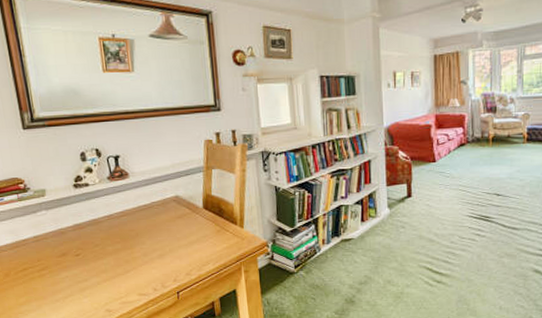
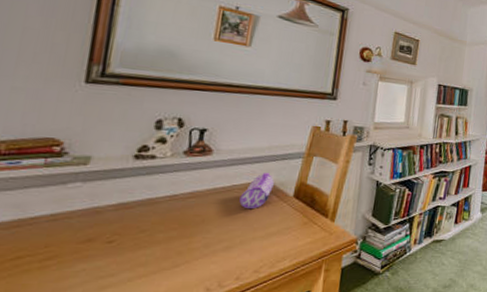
pencil case: none [160,189,185,222] -> present [239,173,274,210]

